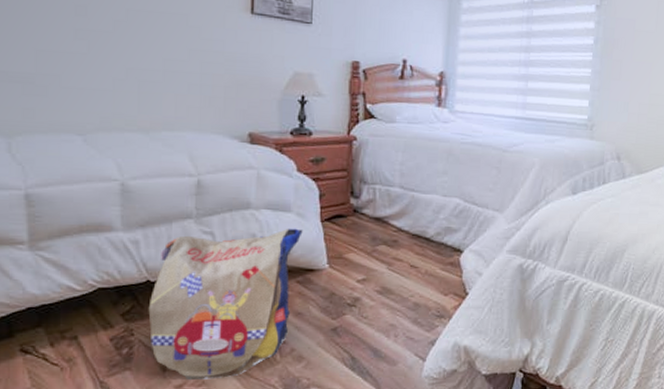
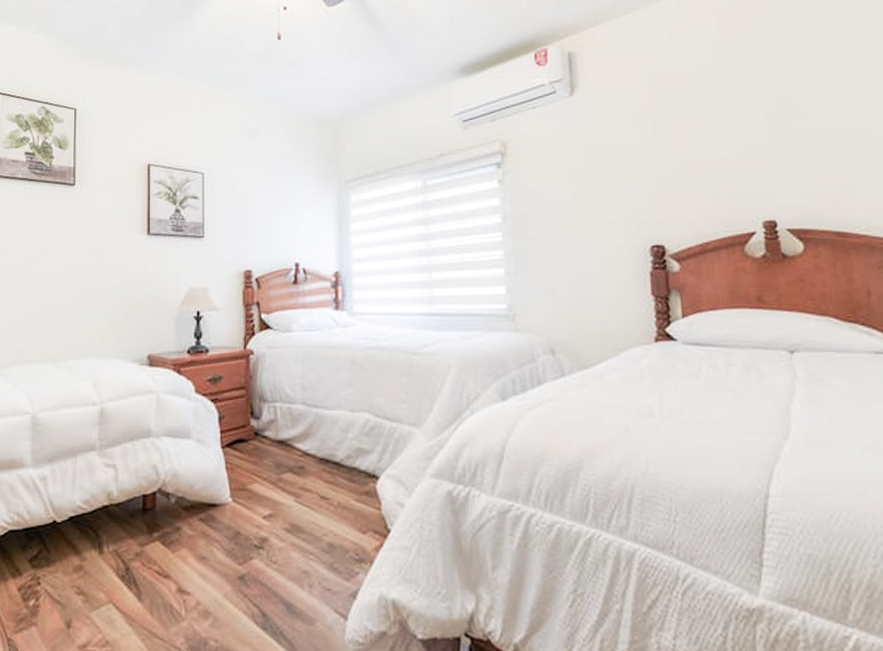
backpack: present [148,228,303,381] -> none [54,456,203,640]

